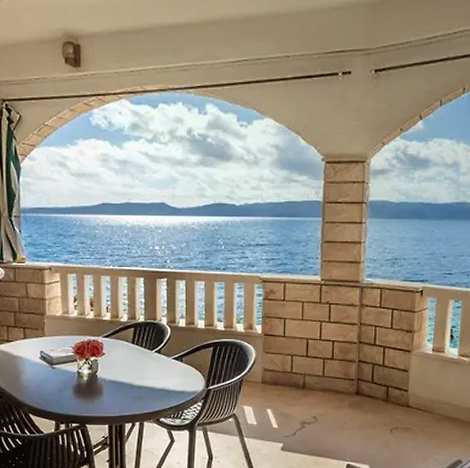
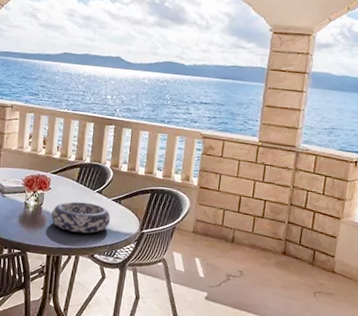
decorative bowl: none [108,364,174,397] -> present [51,201,111,234]

